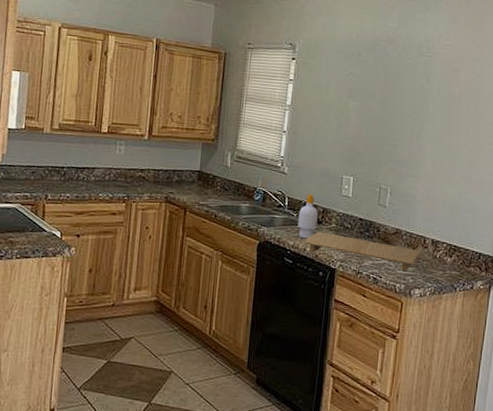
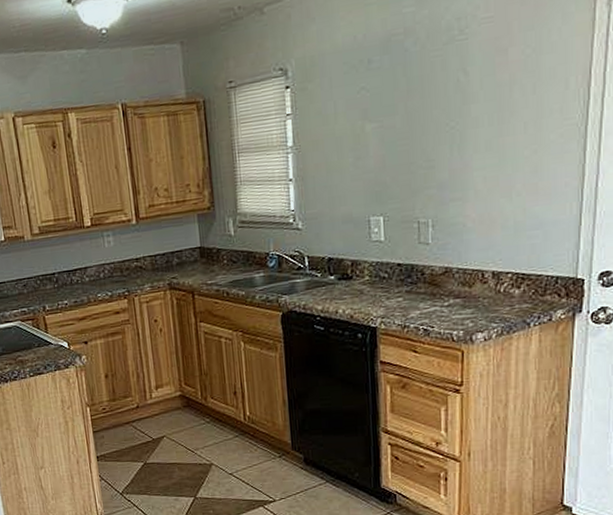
soap bottle: present [298,193,318,239] -> none [323,247,347,300]
cutting board: present [304,231,422,272] -> none [334,287,481,316]

